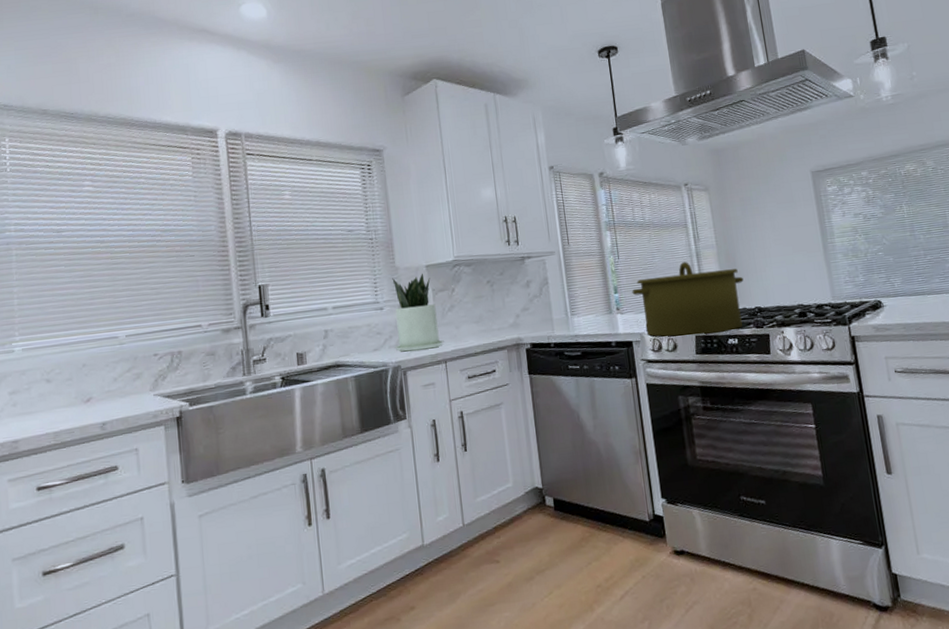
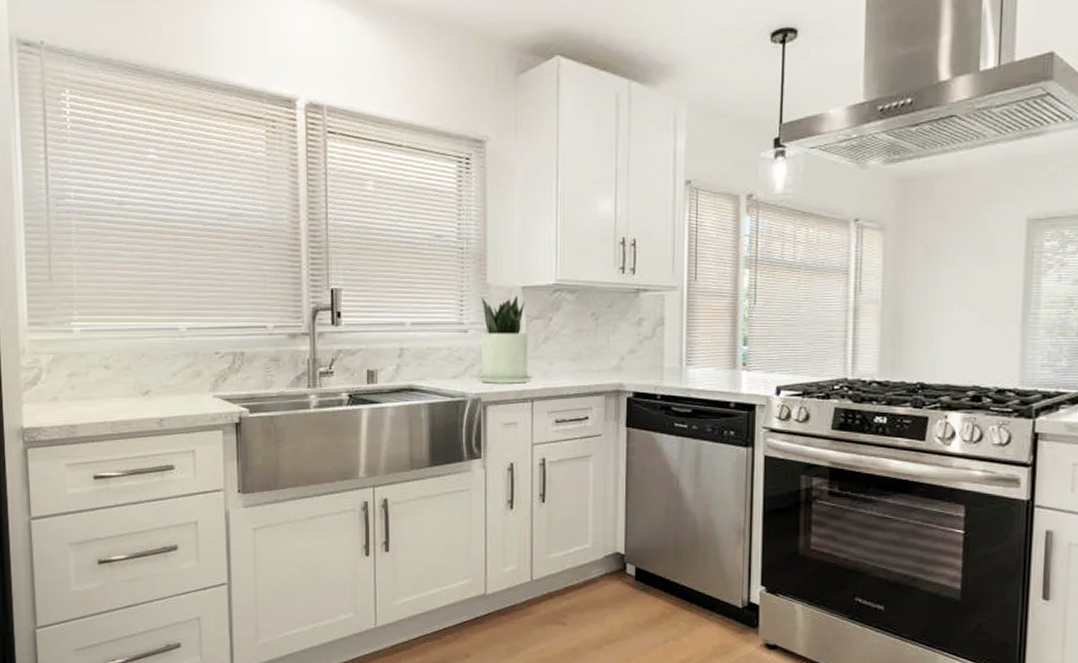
cooking pot: present [632,262,744,337] -> none [765,317,909,407]

